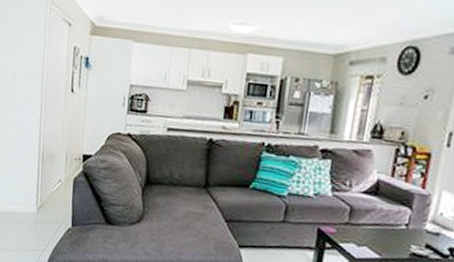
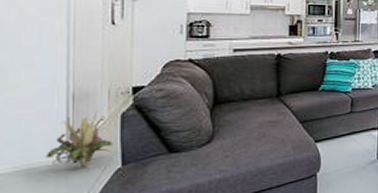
decorative plant: none [24,171,67,222] -> present [46,110,114,168]

